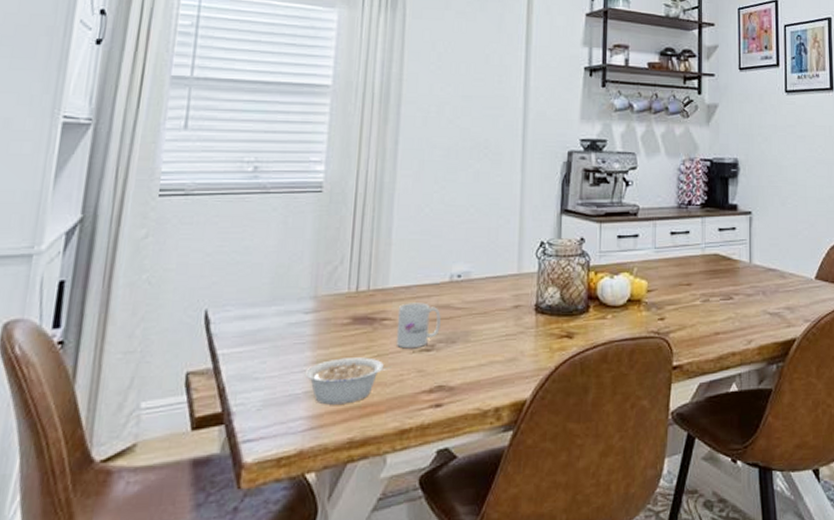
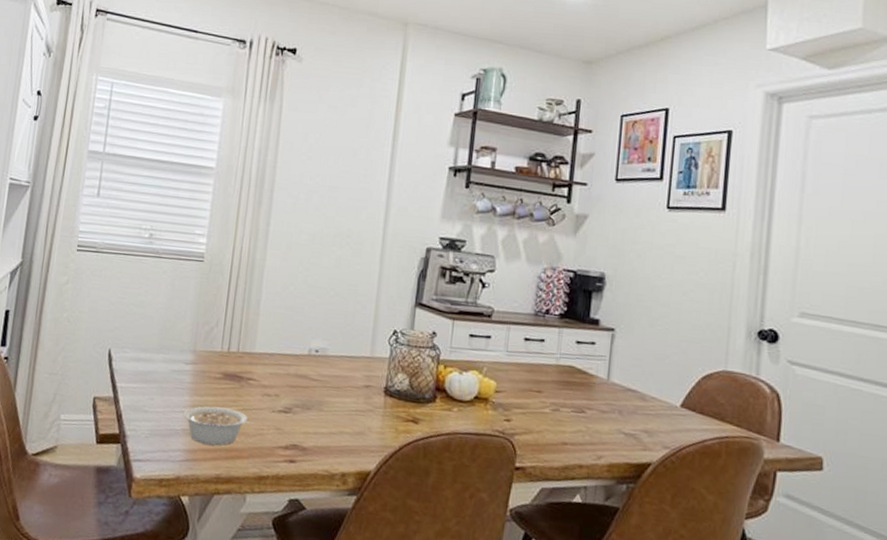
mug: present [395,302,441,349] -> none [258,368,299,409]

